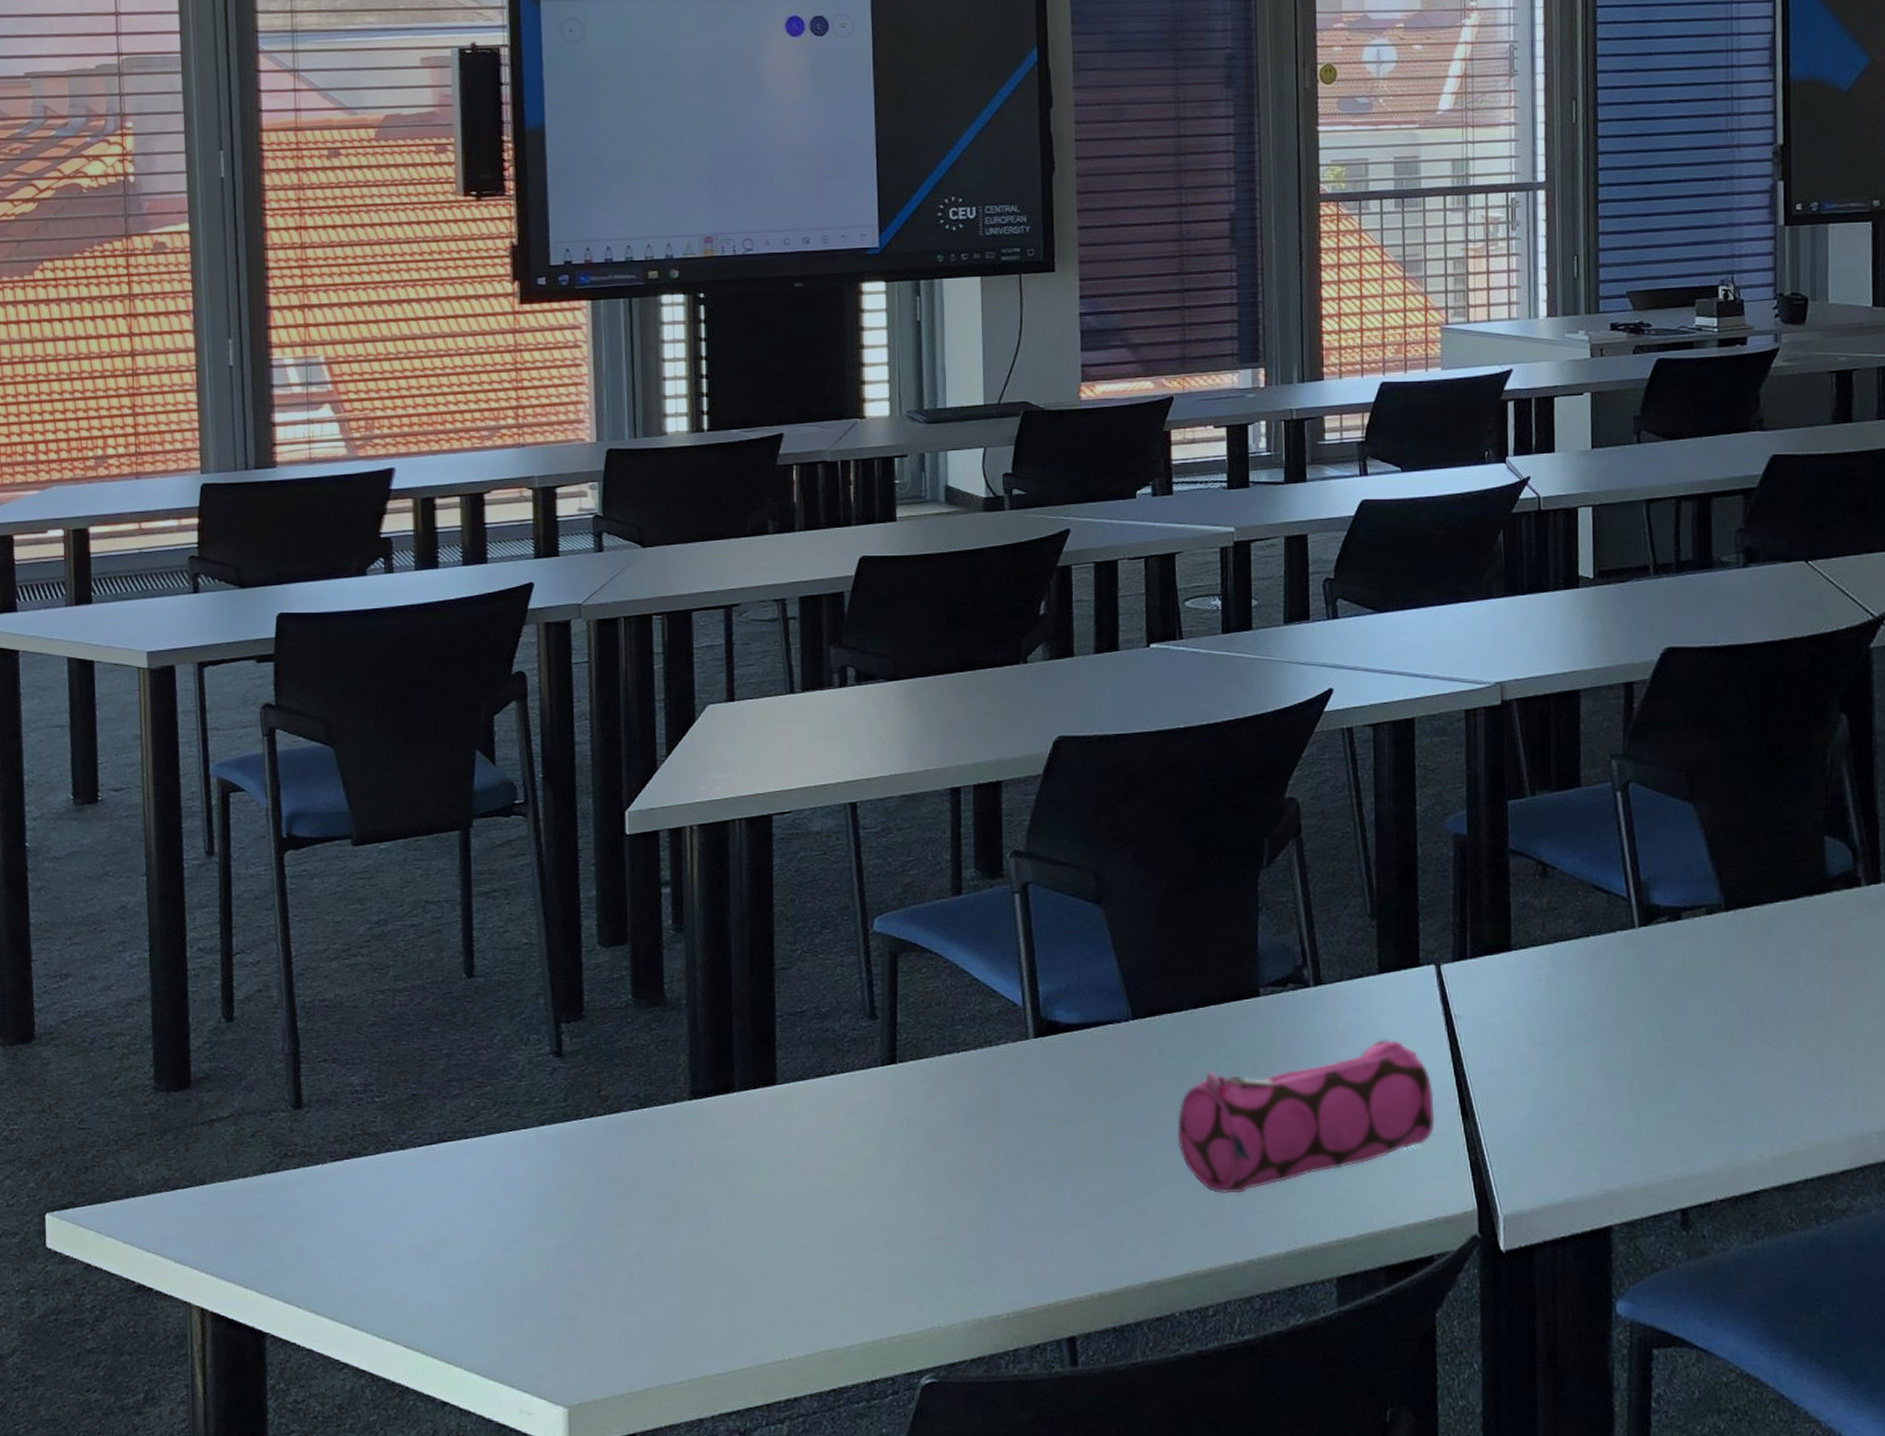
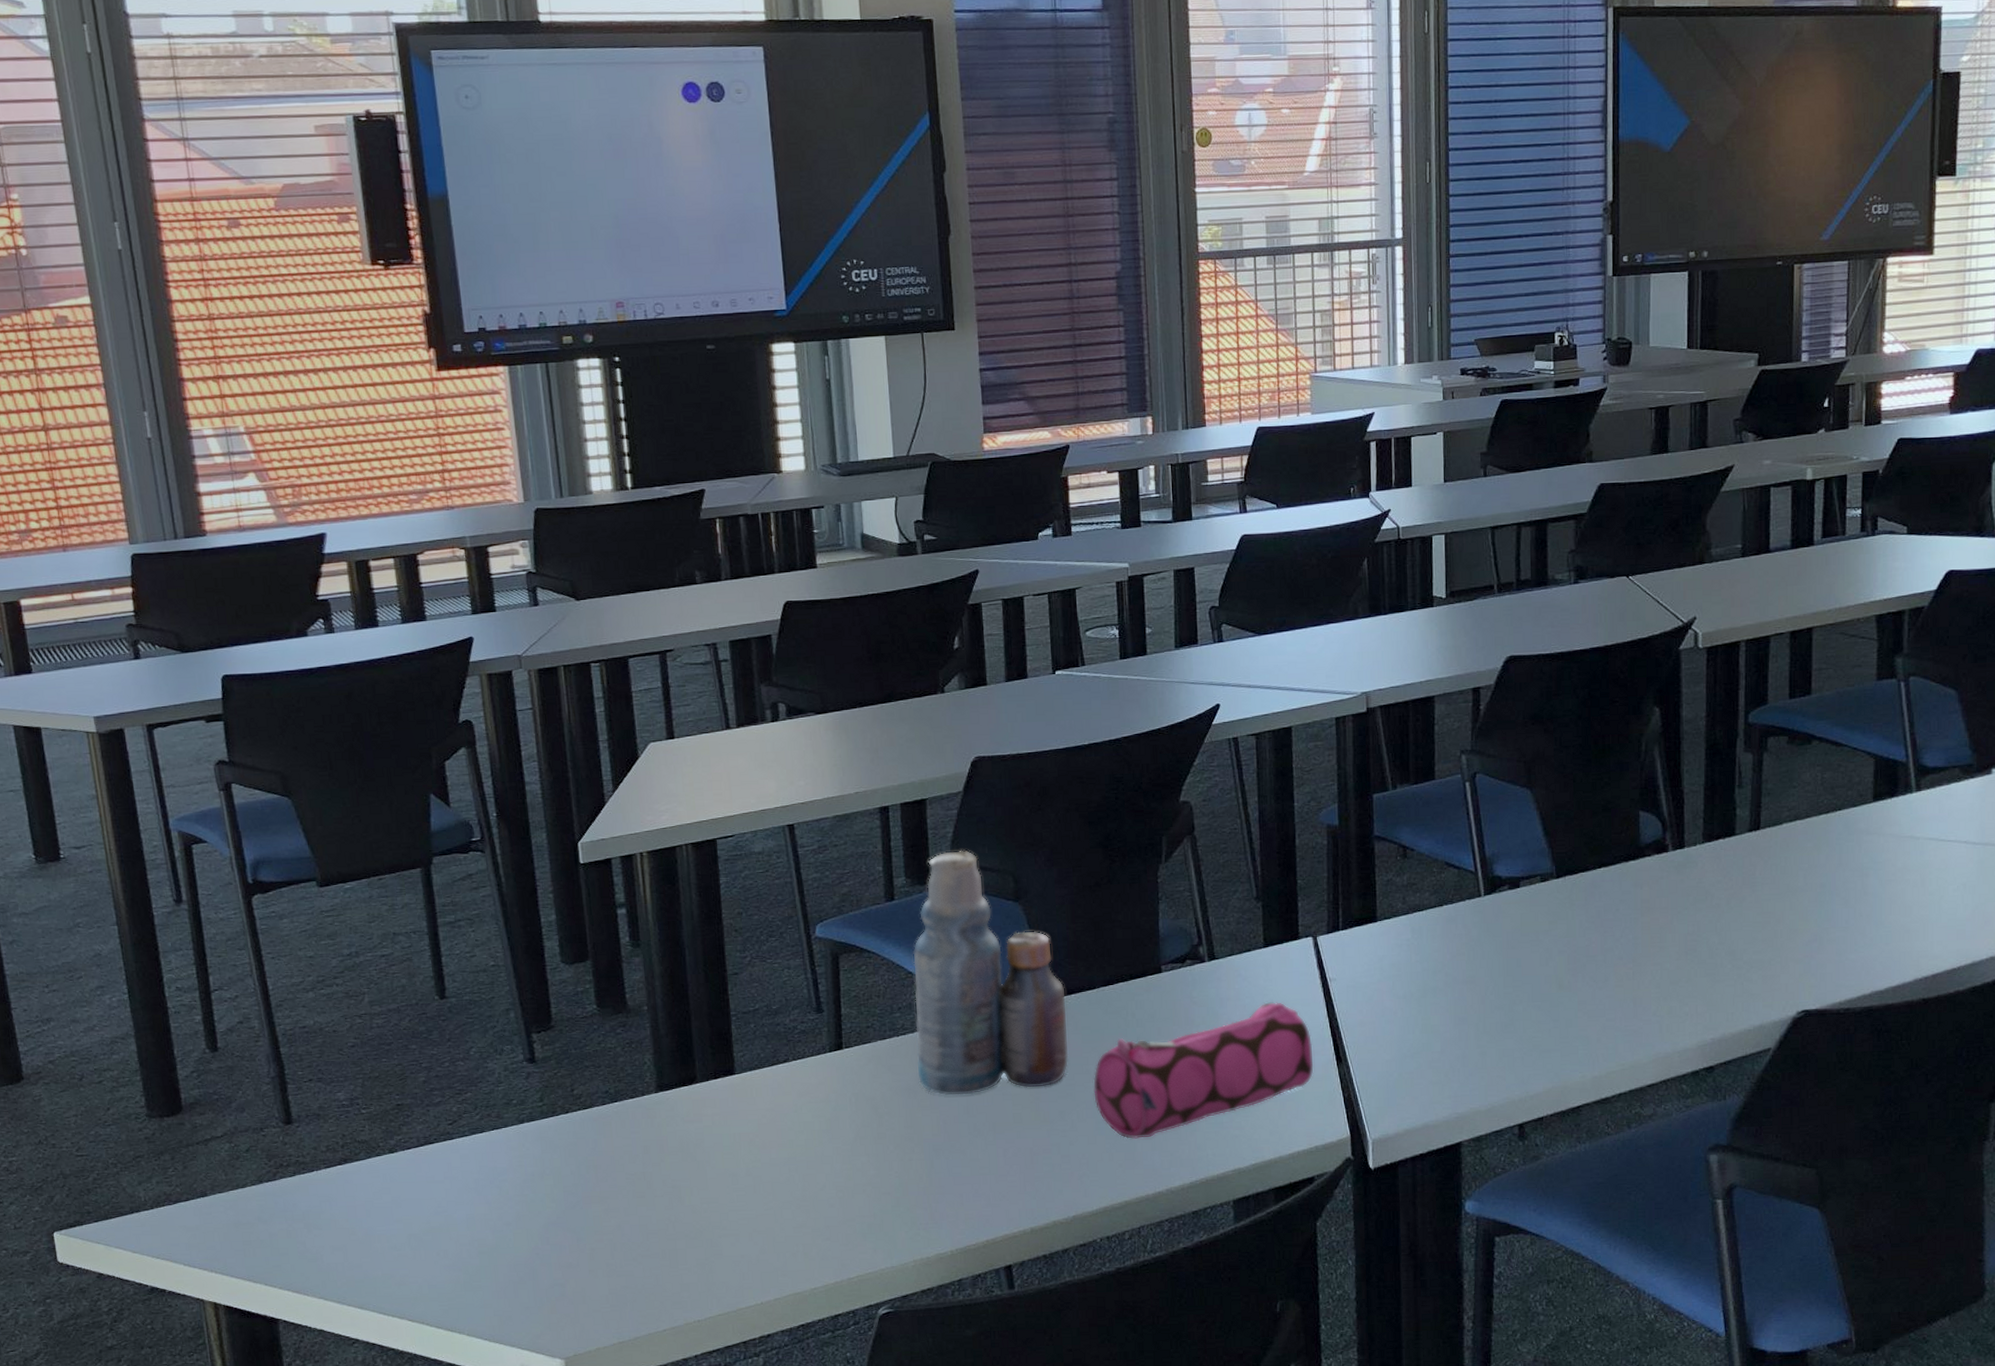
bottle: none [978,841,1150,1127] -> present [913,849,1069,1096]

